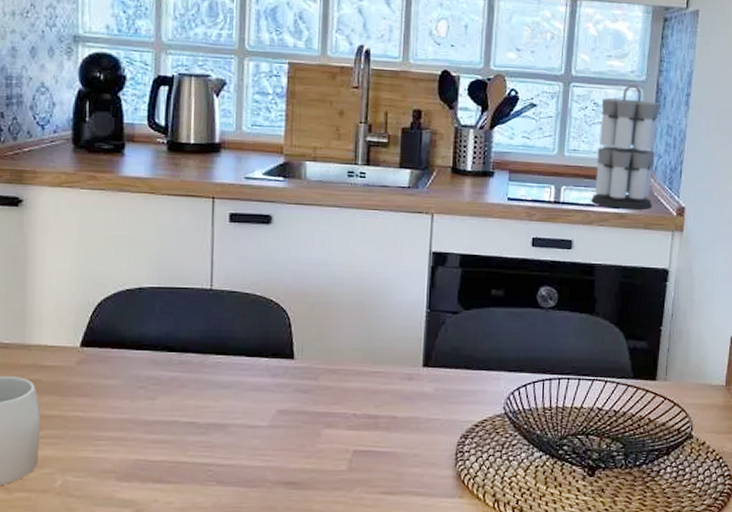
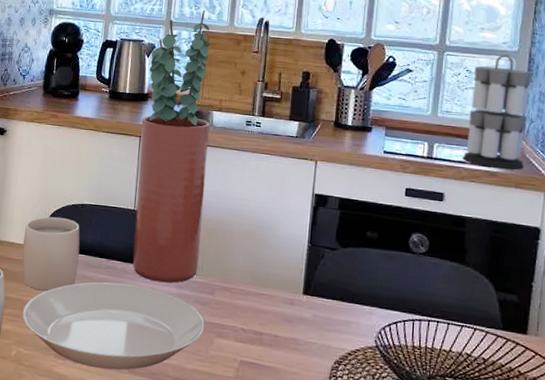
mug: none [60,306,141,402] -> present [22,216,81,291]
plate: none [66,380,309,485] -> present [22,282,205,370]
vase: none [212,35,302,373] -> present [132,9,211,283]

